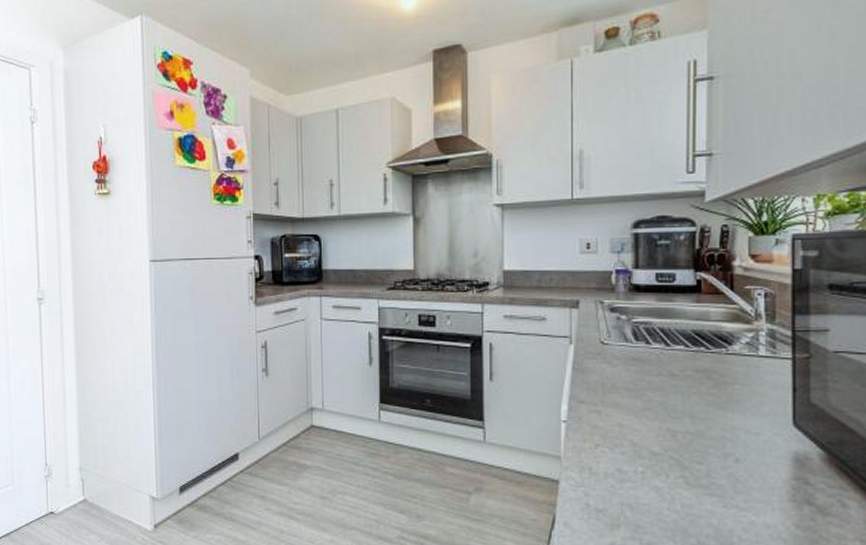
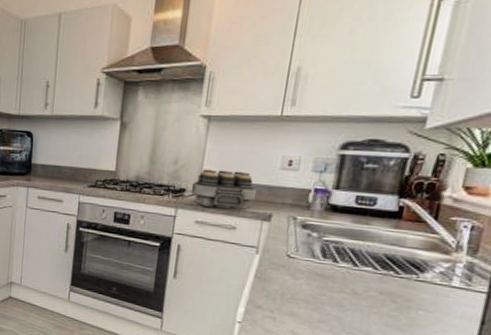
spice rack: none [495,259,561,300] -> present [190,169,258,211]

